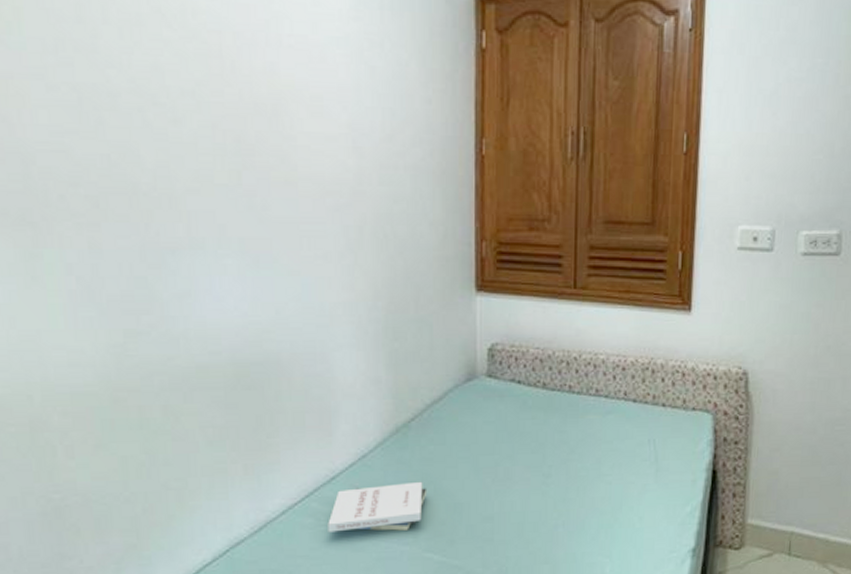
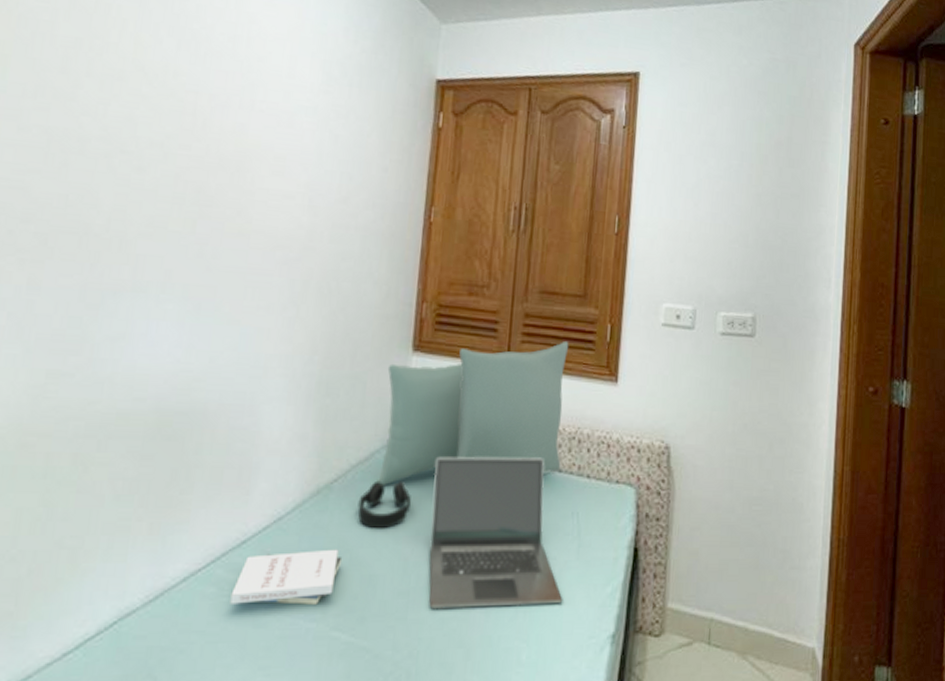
headphones: none [437,417,487,463] -> present [357,480,411,529]
pillow: none [452,301,532,422] -> present [378,363,464,485]
laptop: none [509,389,643,532] -> present [429,456,563,610]
pillow: none [524,272,638,403] -> present [458,342,569,473]

